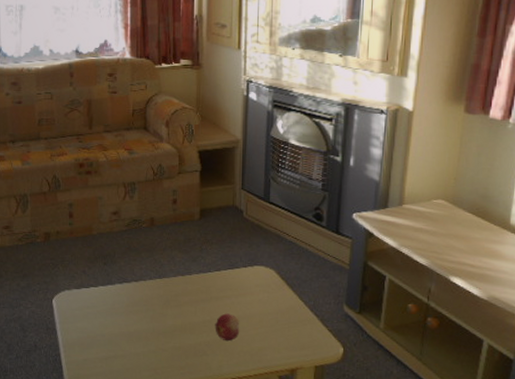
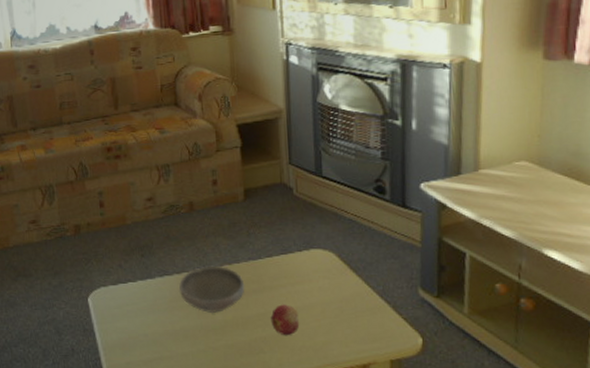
bowl: none [135,276,195,318] -> present [178,265,245,313]

